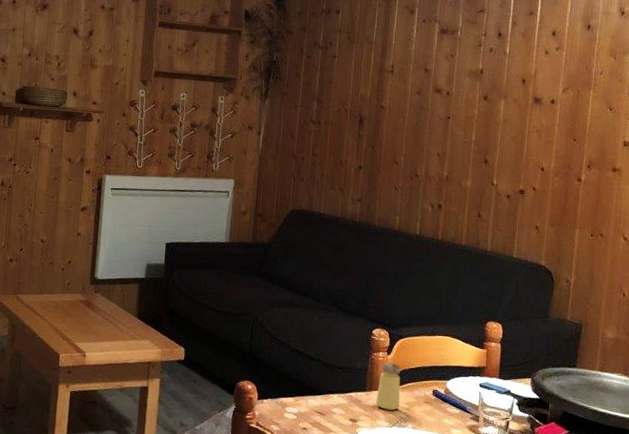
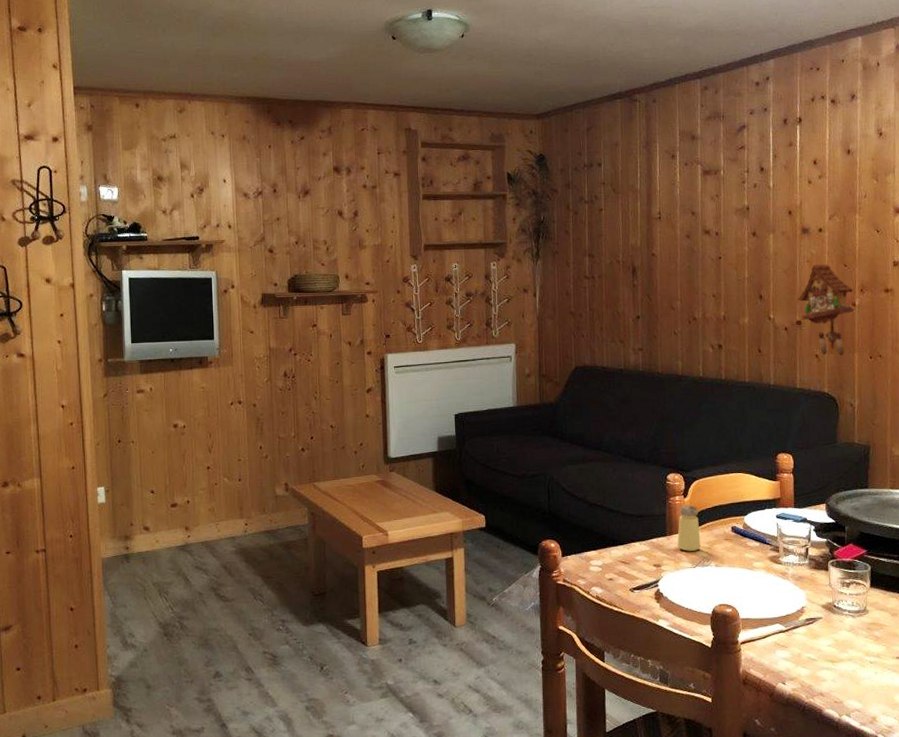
cuckoo clock: none [523,135,582,230] -> present [798,264,855,356]

